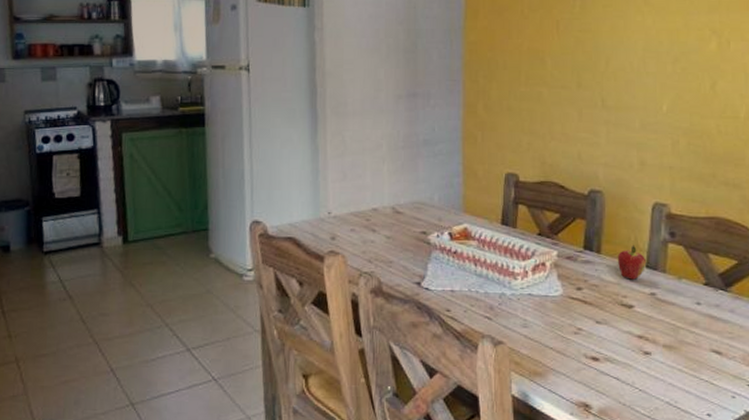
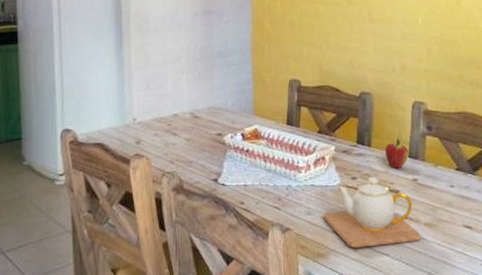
teapot: none [542,288,659,368] -> present [323,177,421,248]

